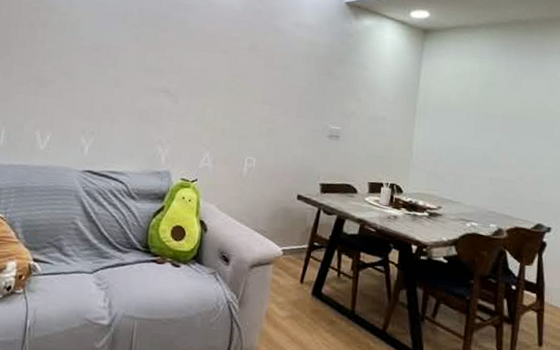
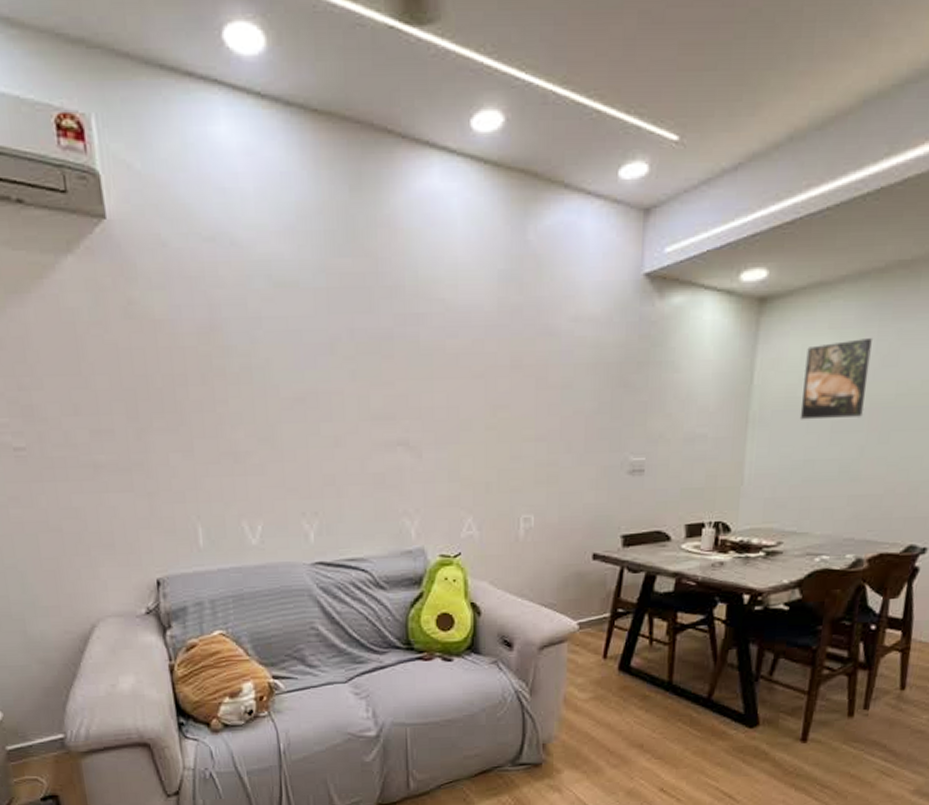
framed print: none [453,67,502,121] -> present [799,338,872,420]

